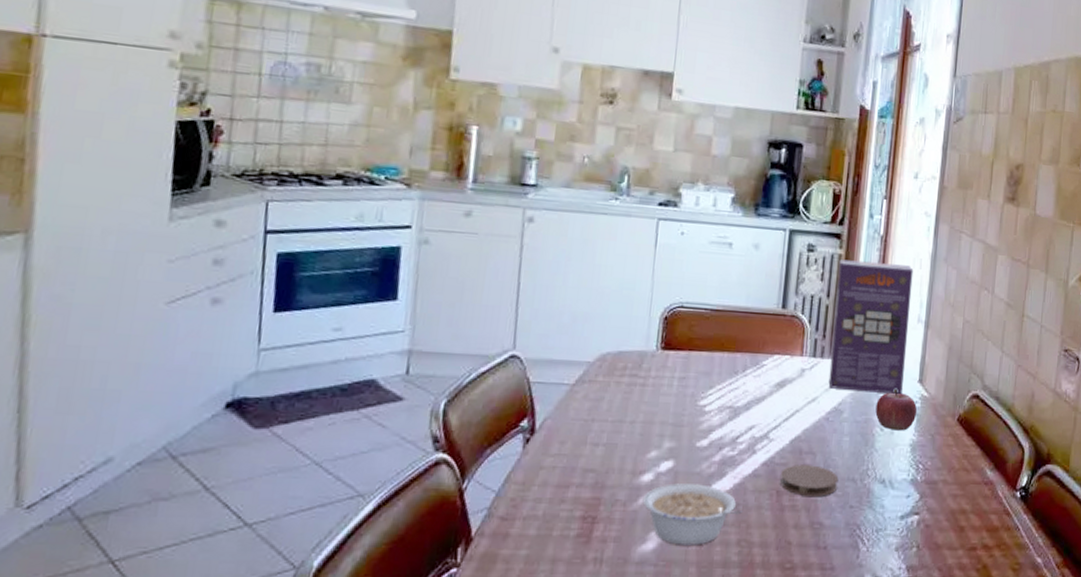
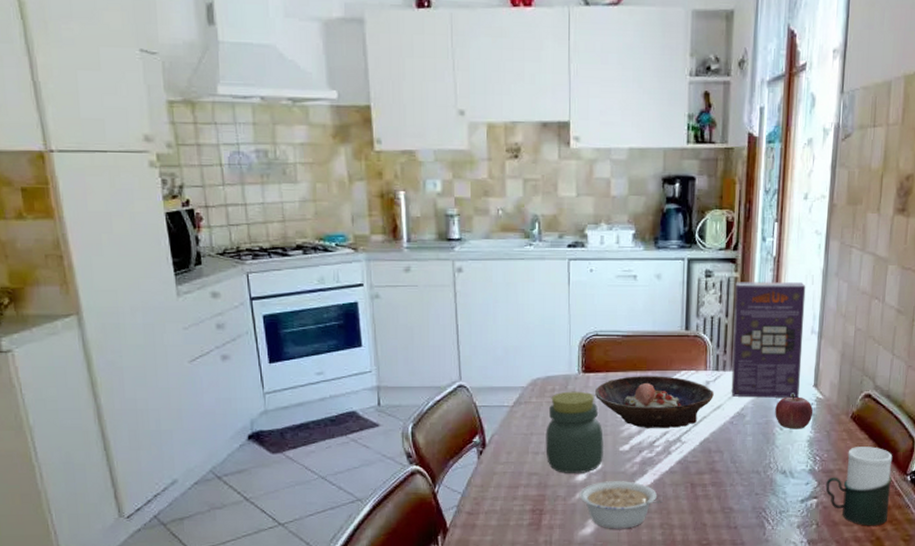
jar: none [608,370,679,472] -> present [545,391,603,473]
bowl: none [674,357,809,422] -> present [595,376,714,428]
coaster: present [780,464,839,496] -> none [694,461,745,487]
cup: none [928,454,1002,551] -> present [825,446,893,526]

